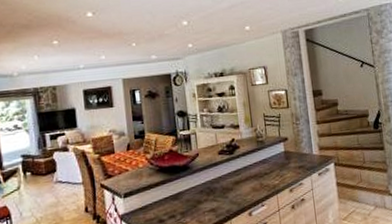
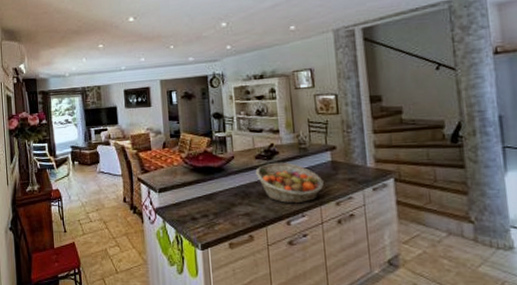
fruit basket: none [219,155,279,196] -> present [255,162,324,204]

